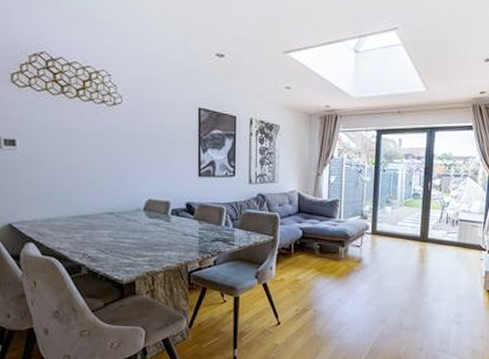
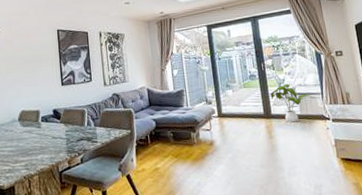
house plant: none [430,208,473,249] -> present [269,84,311,123]

